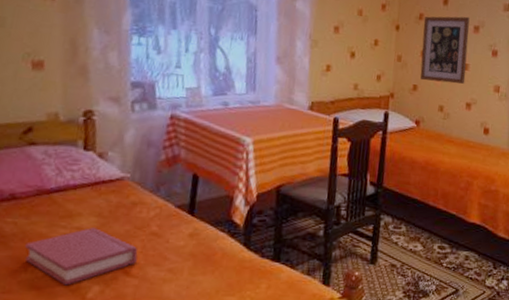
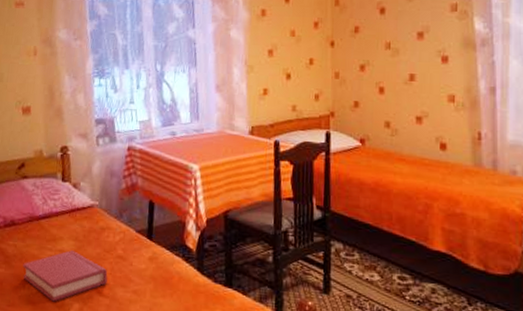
wall art: present [420,16,470,84] -> none [360,23,413,97]

